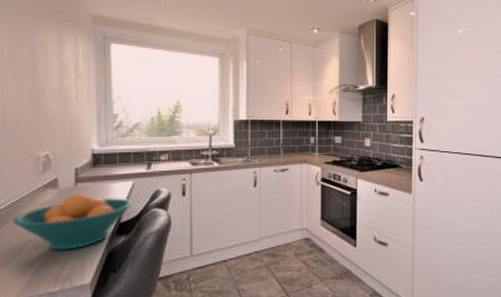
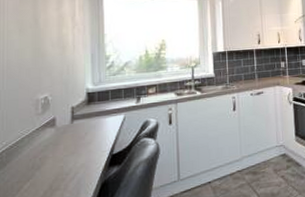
fruit bowl: present [12,193,132,251] -> none [13,129,124,186]

